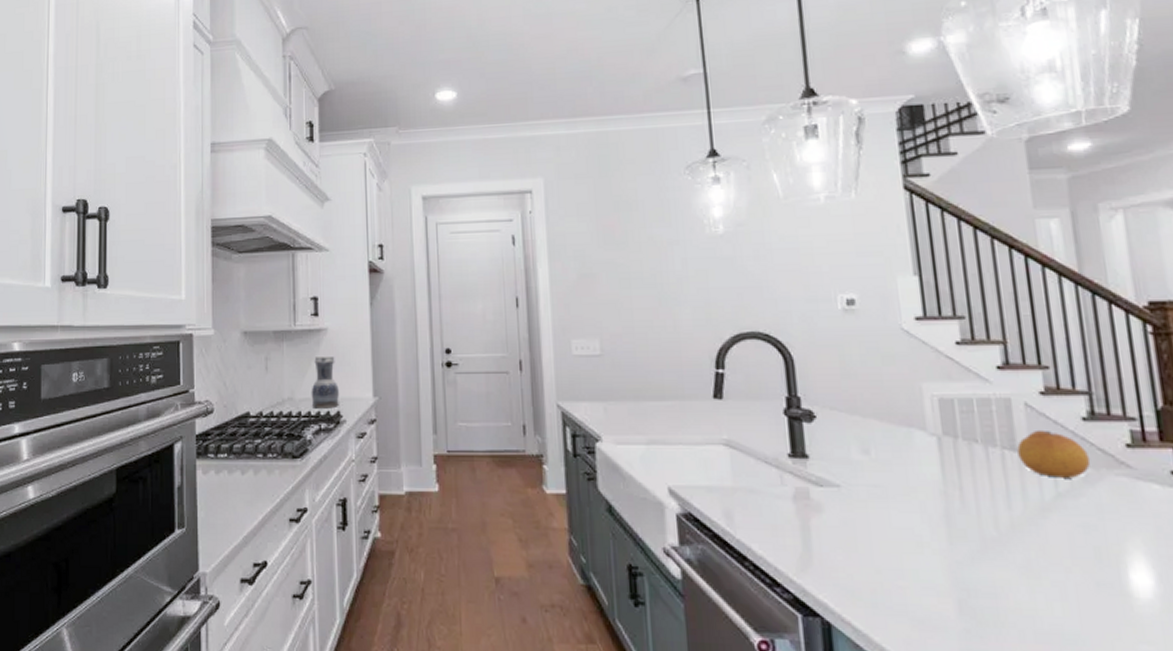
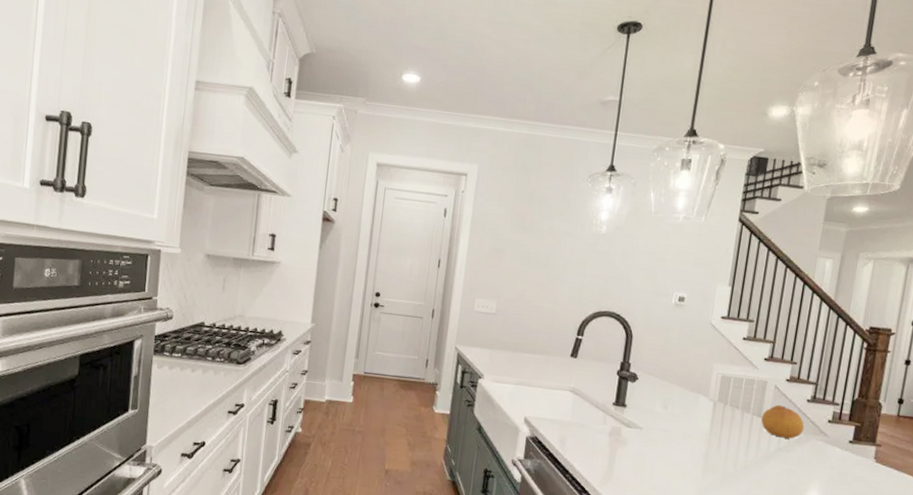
ceramic jug: present [311,356,340,409] -> none [259,284,284,328]

